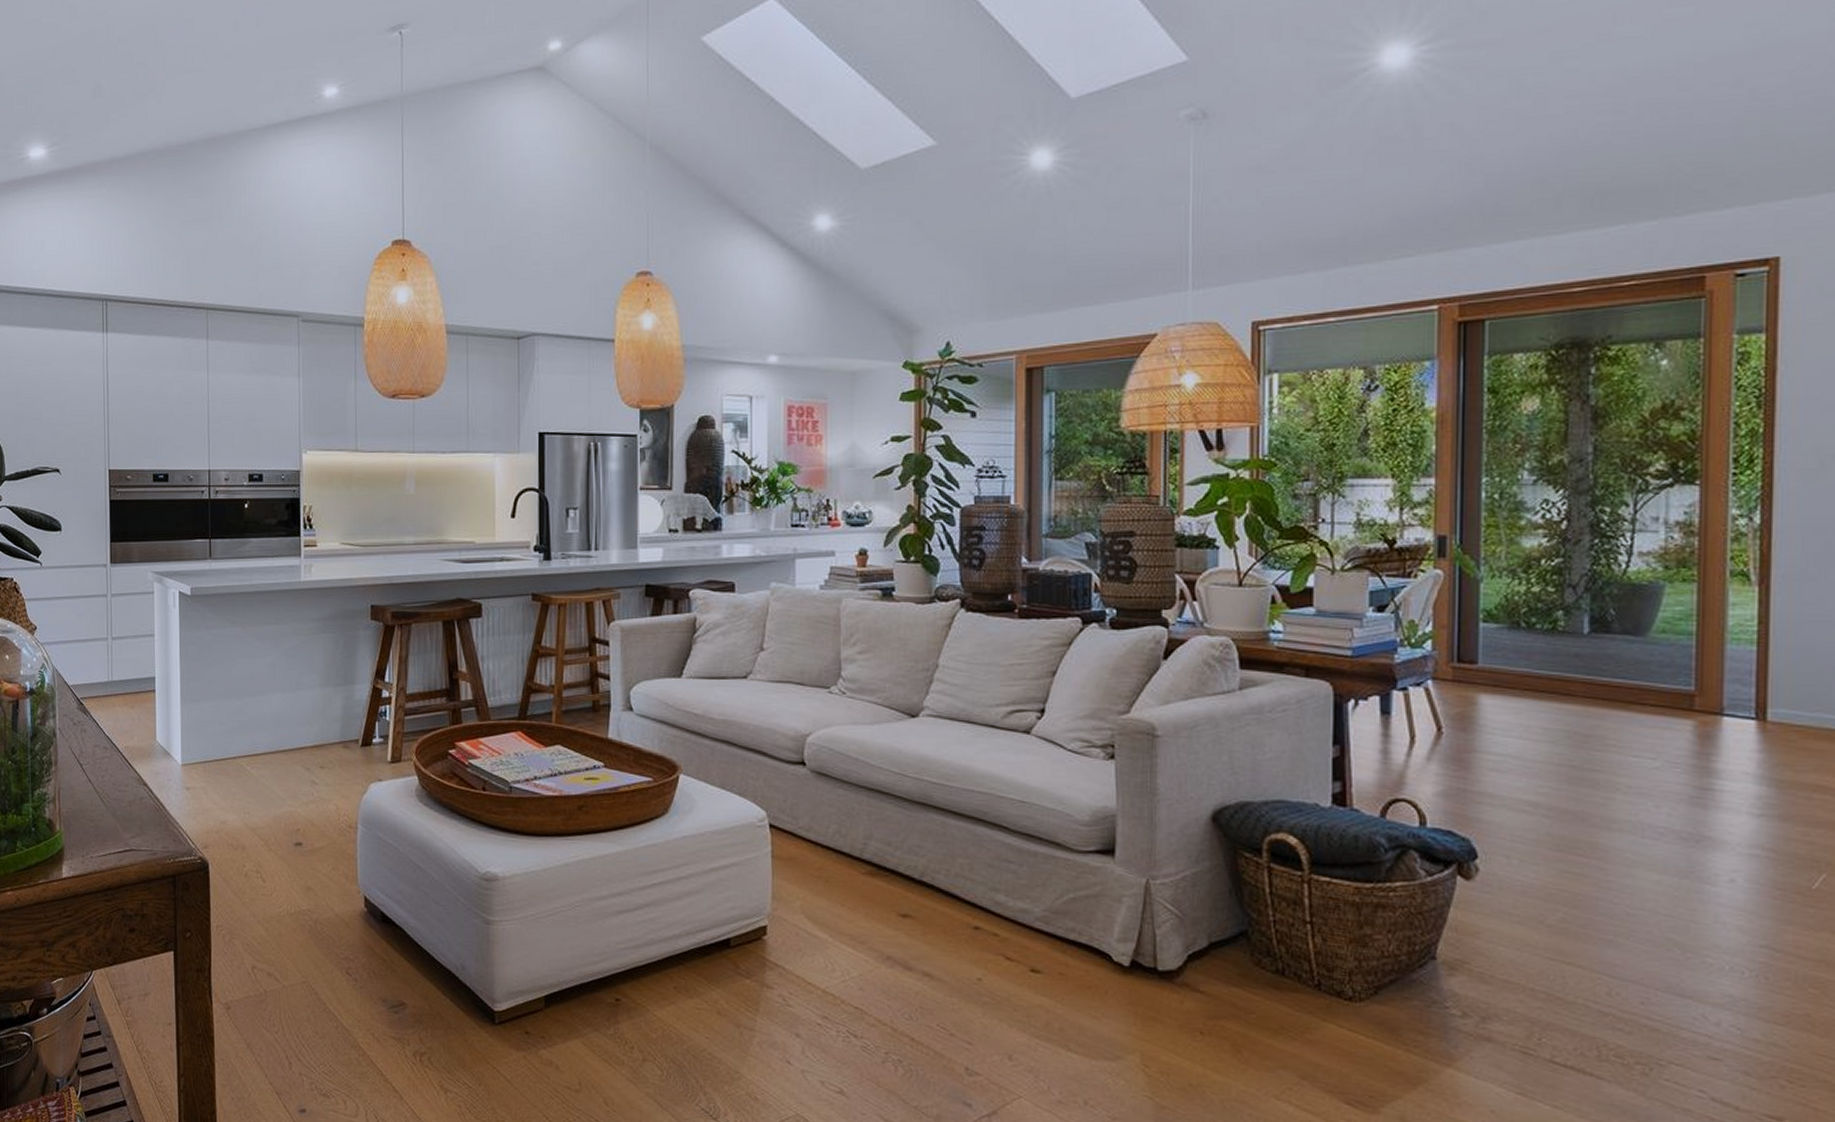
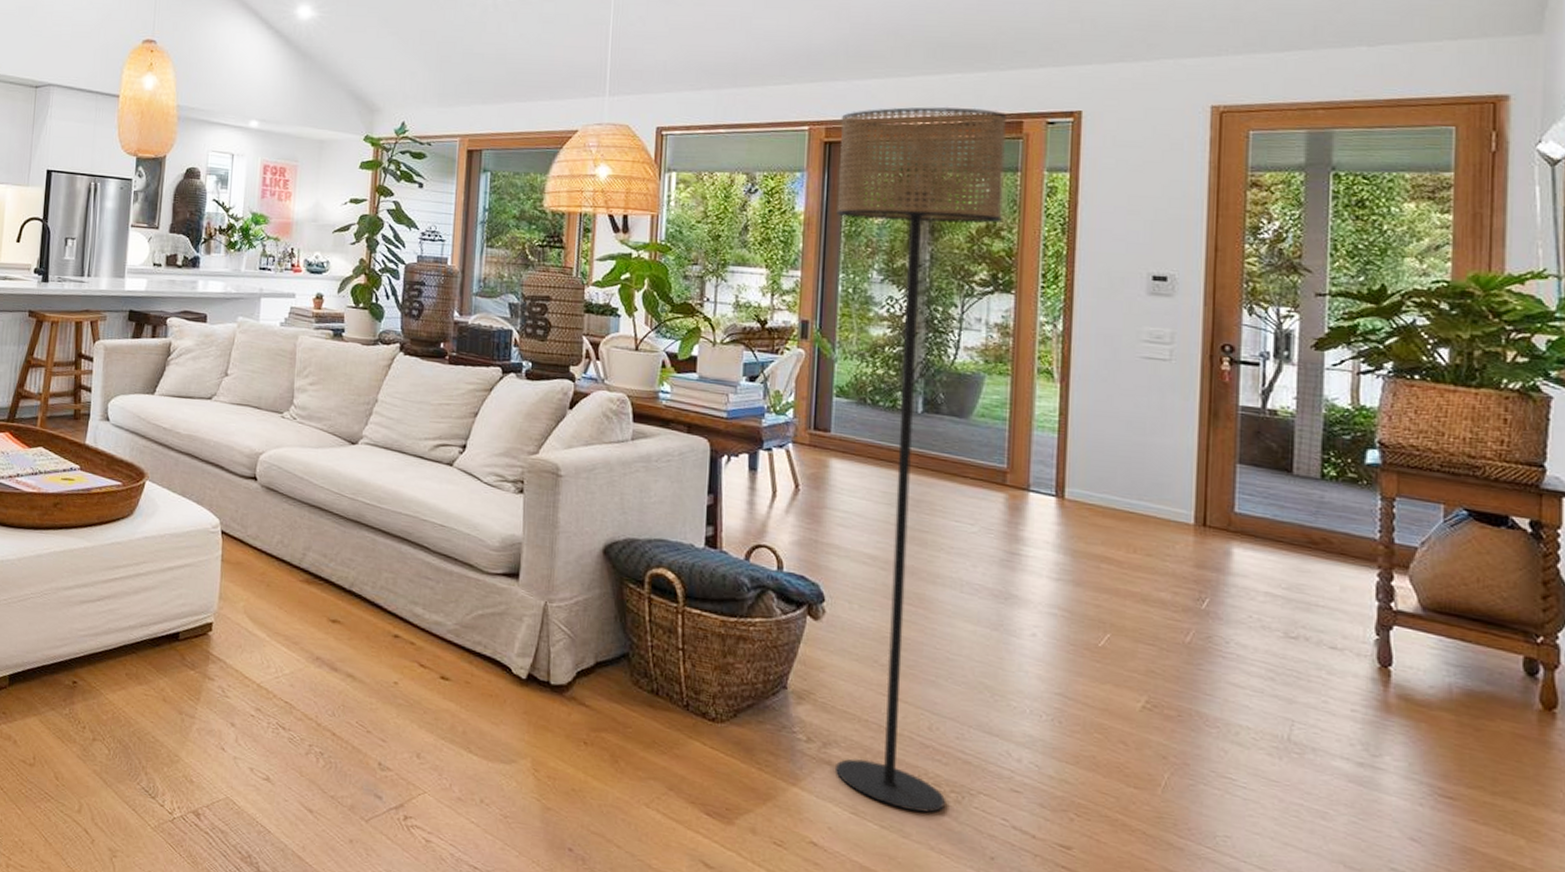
floor lamp: none [1476,264,1686,1090] -> present [836,106,1008,814]

